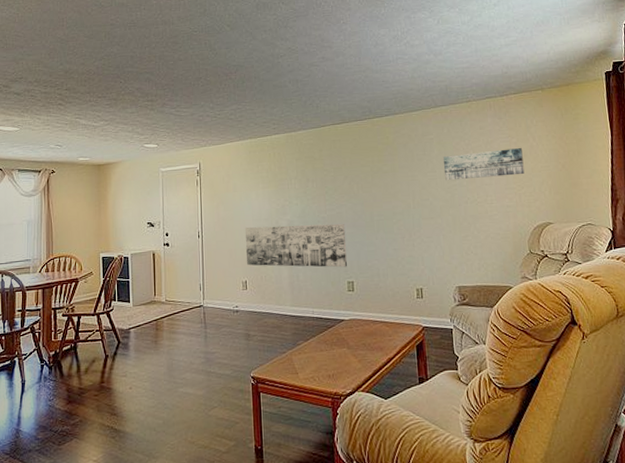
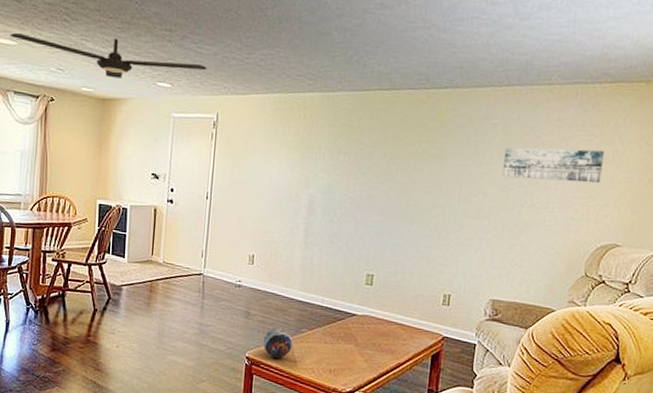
ceiling fan: none [12,113,186,146] -> present [10,33,207,78]
wall art: present [244,223,348,268] -> none [256,196,375,258]
decorative orb: none [265,343,293,373] -> present [263,327,294,358]

